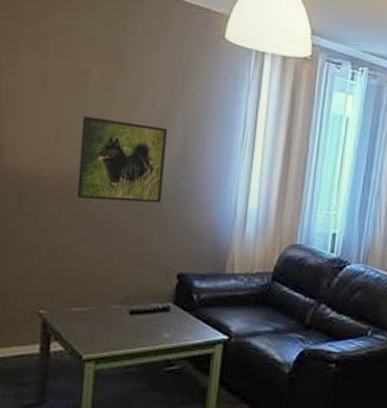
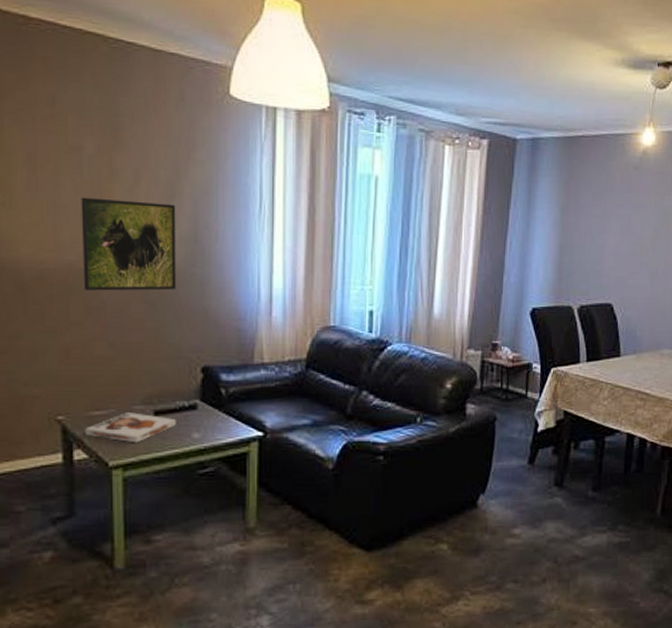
board game: none [63,310,149,339] -> present [85,412,176,443]

